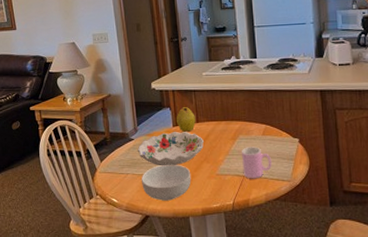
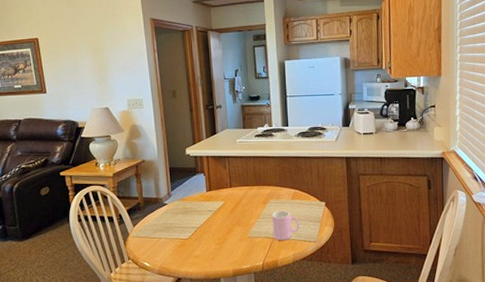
decorative bowl: present [137,131,204,166] -> none [170,196,236,230]
cereal bowl: present [142,164,191,201] -> none [174,228,223,263]
fruit: present [176,107,196,132] -> none [209,173,229,197]

